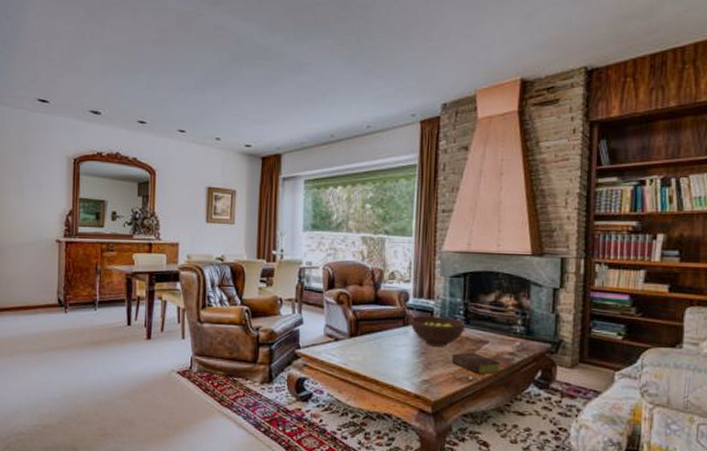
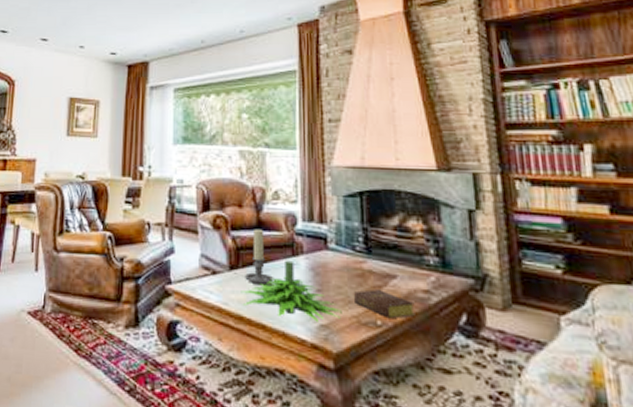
plant: none [358,329,441,378] -> present [241,260,342,322]
candle holder: none [363,304,388,350] -> present [245,229,276,286]
fruit bowl: present [410,315,466,347] -> none [300,242,367,283]

